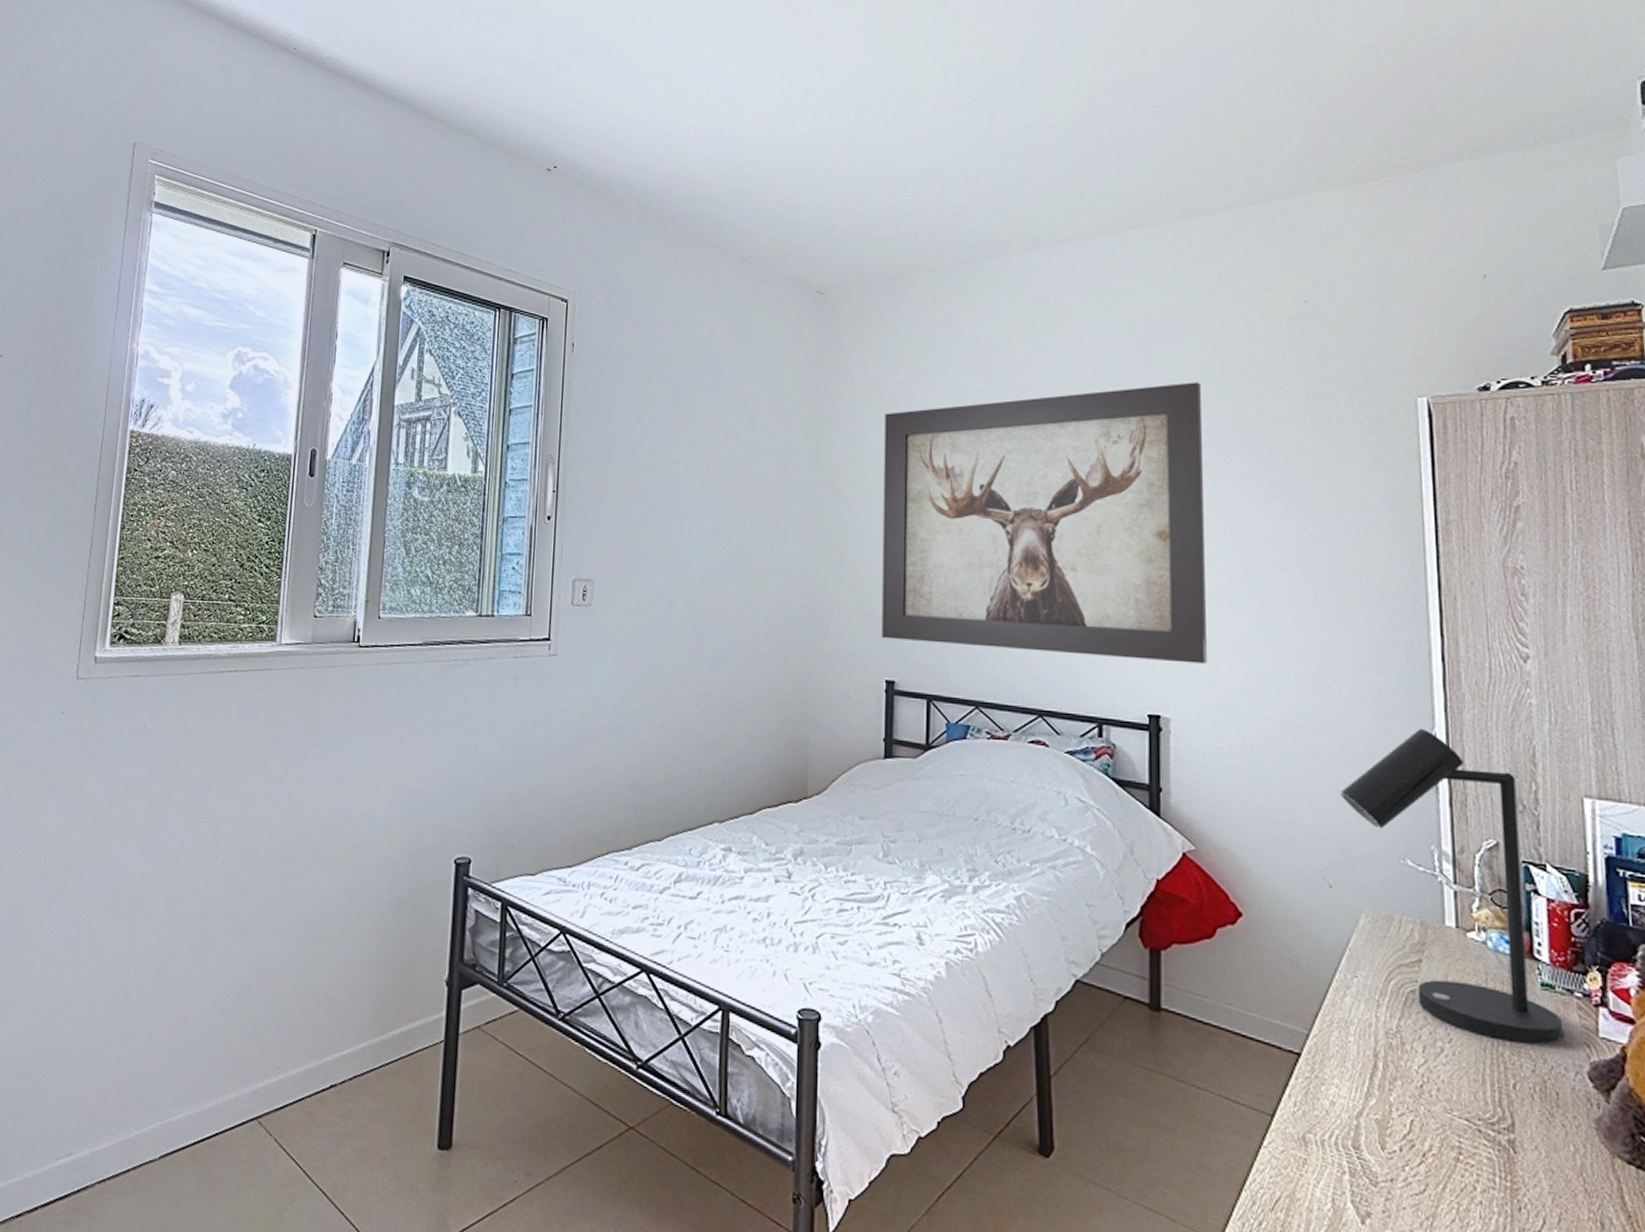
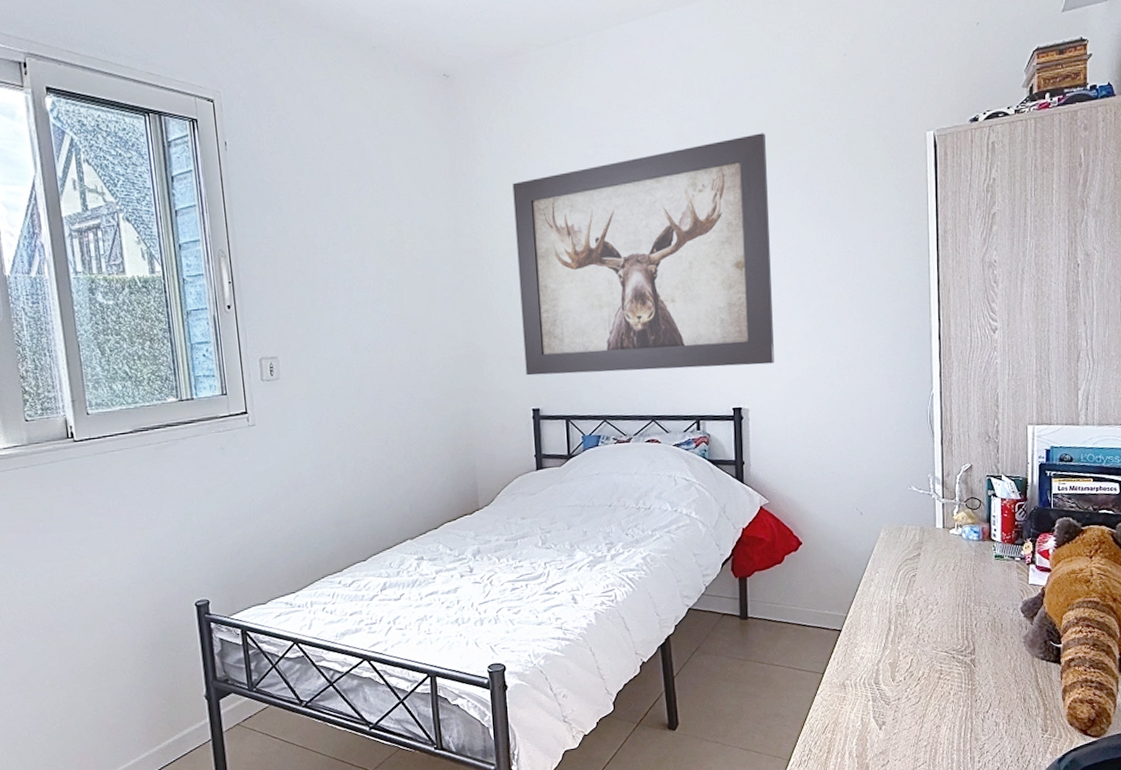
desk lamp: present [1339,728,1563,1045] -> none [867,391,1007,598]

